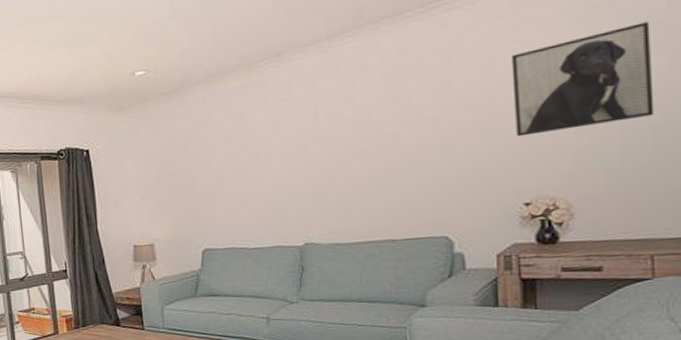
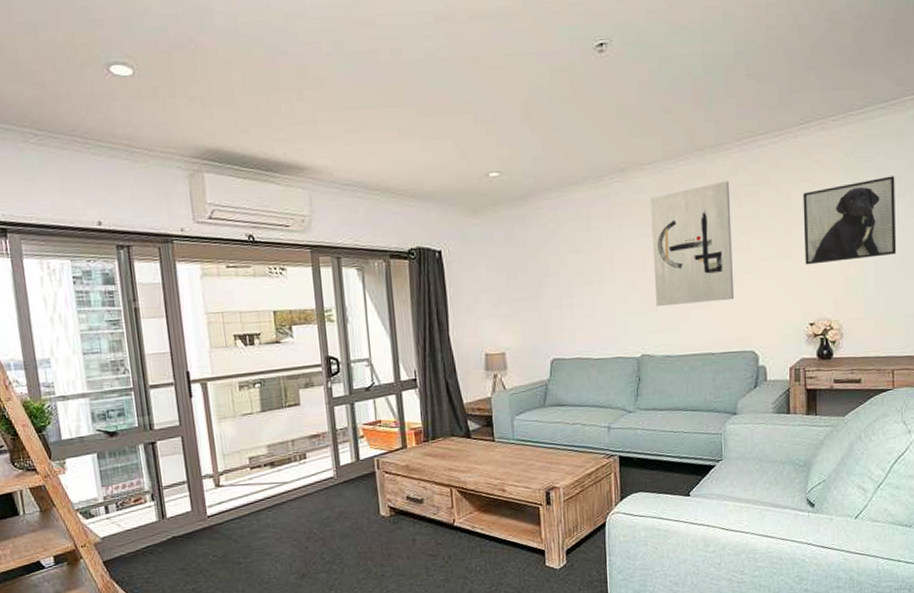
wall art: none [313,52,420,192] -> present [651,181,735,306]

